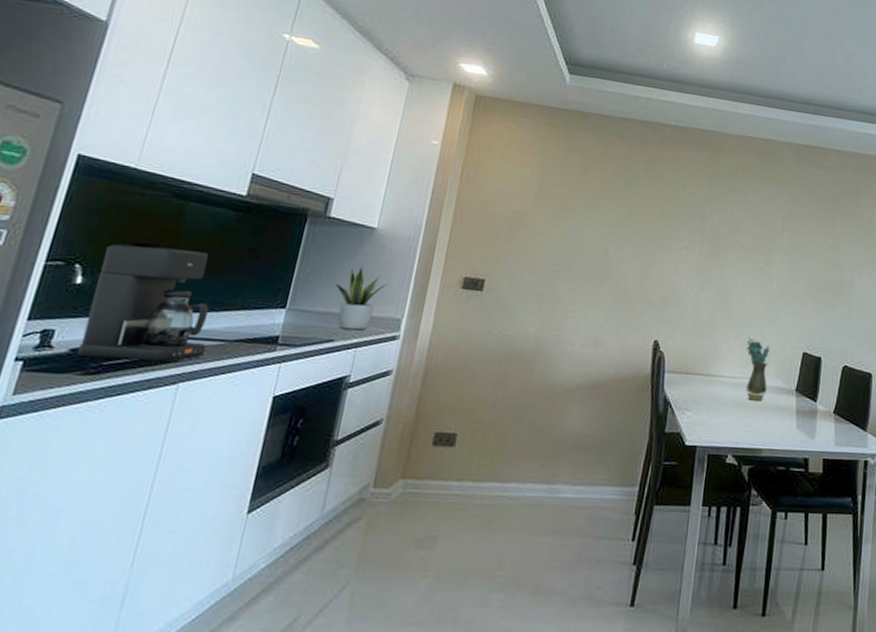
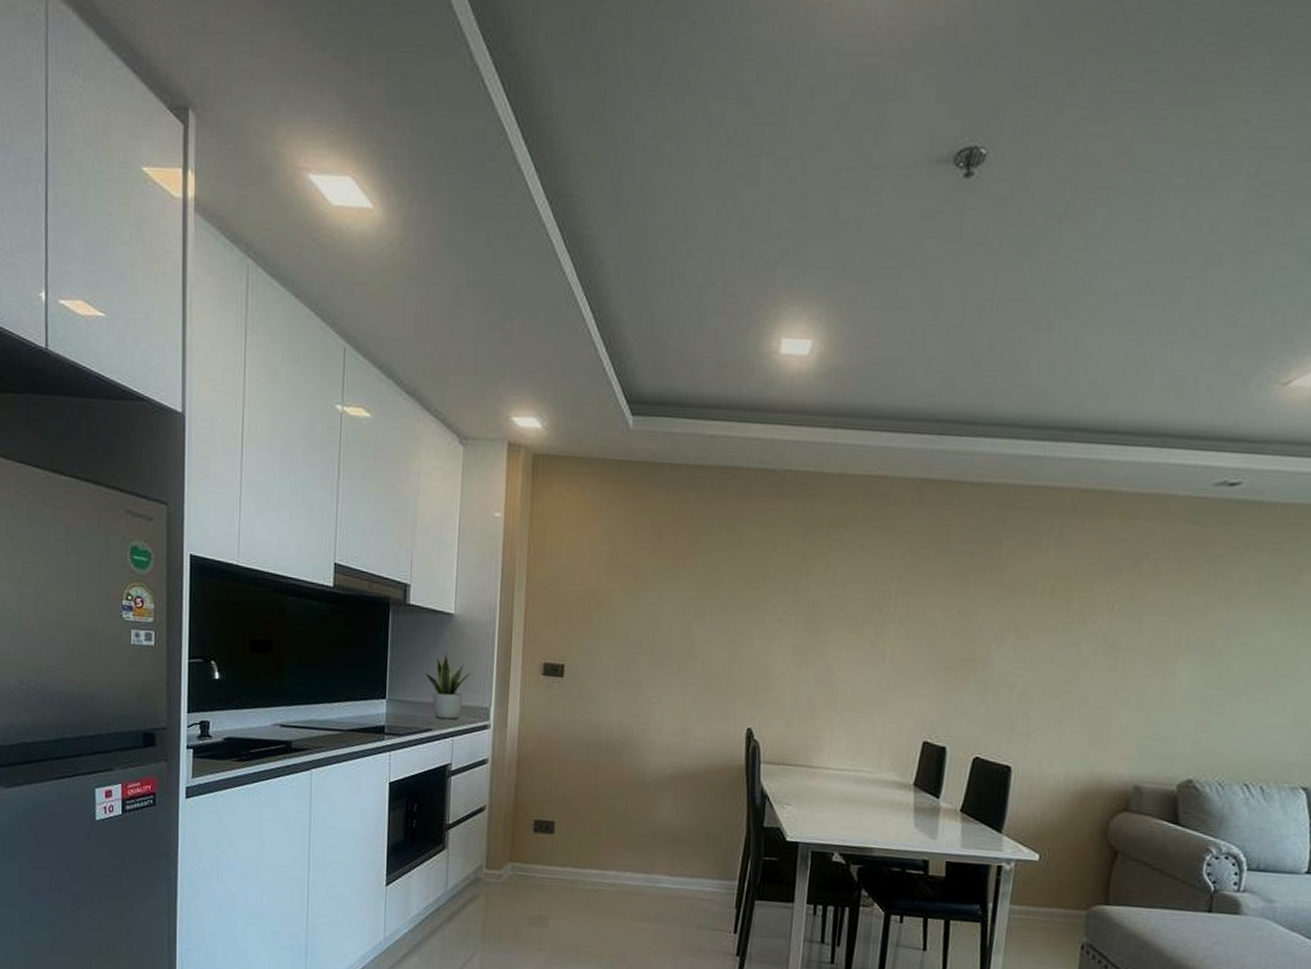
coffee maker: present [77,244,209,363] -> none [229,640,327,751]
vase: present [745,337,770,402] -> none [853,724,883,797]

